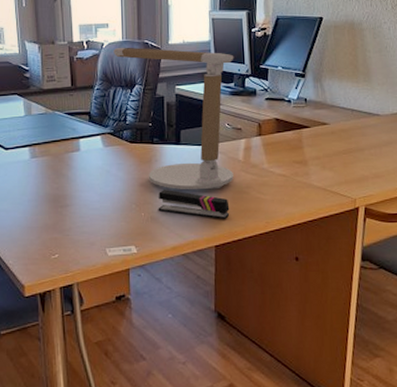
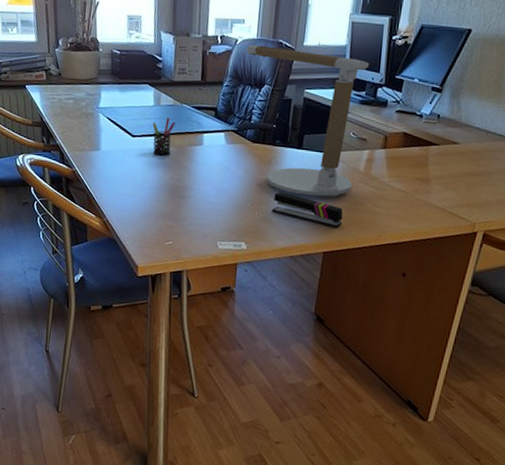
pen holder: none [25,126,49,166] -> present [152,117,175,156]

